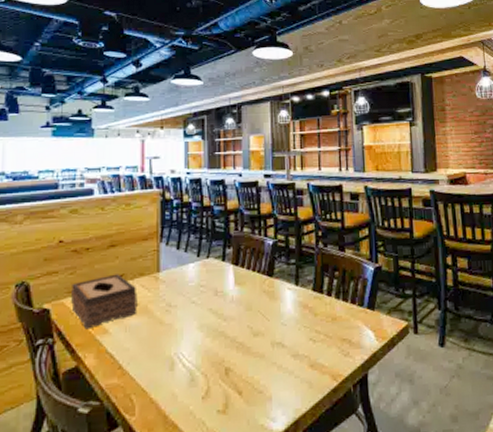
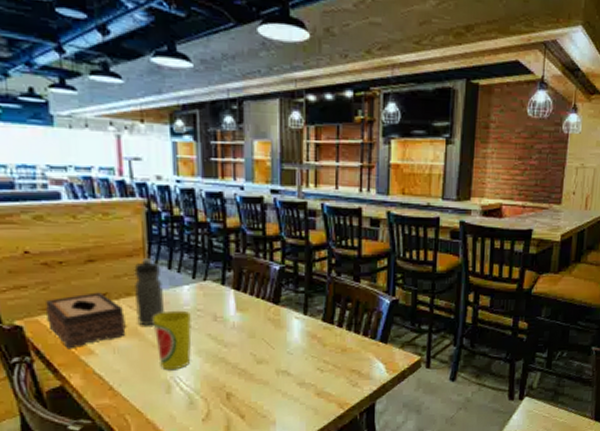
water bottle: none [146,241,171,304] -> present [133,259,164,326]
cup: none [161,286,195,347] -> present [152,310,192,371]

